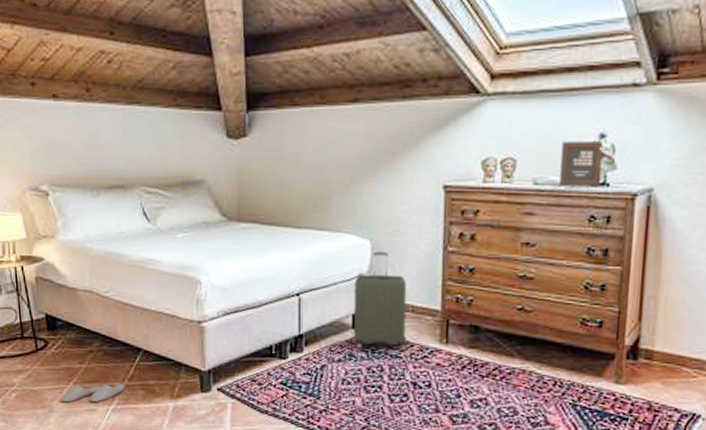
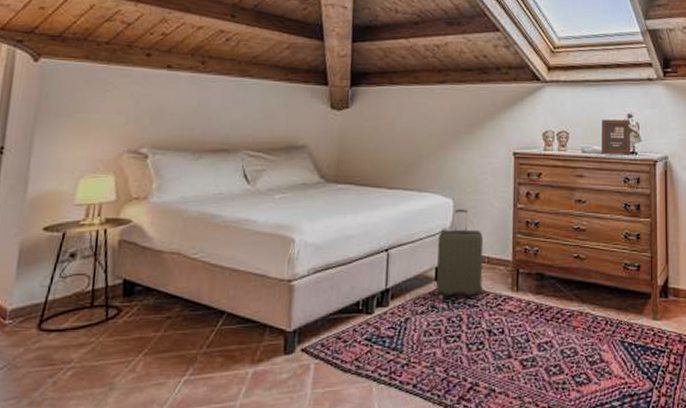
slippers: present [61,383,125,403] -> none [126,352,203,378]

